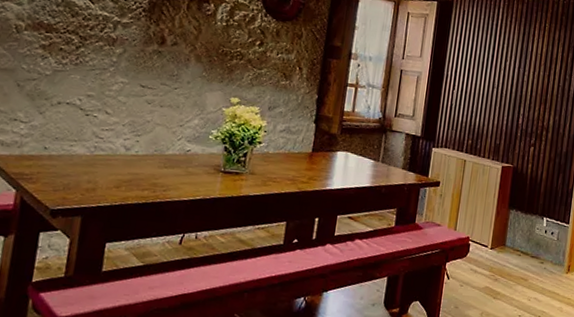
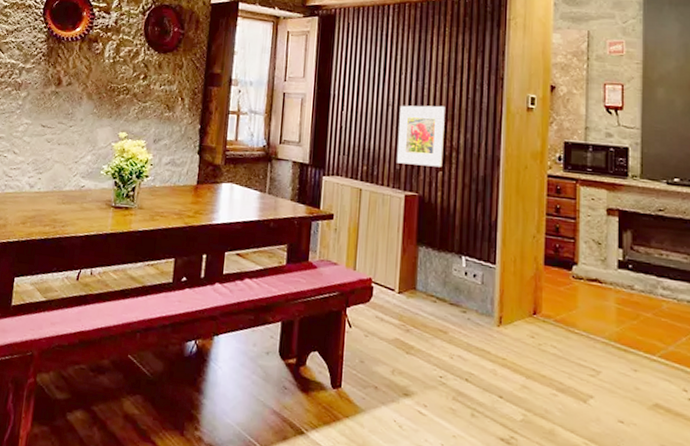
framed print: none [497,88,540,144] -> present [397,105,445,168]

